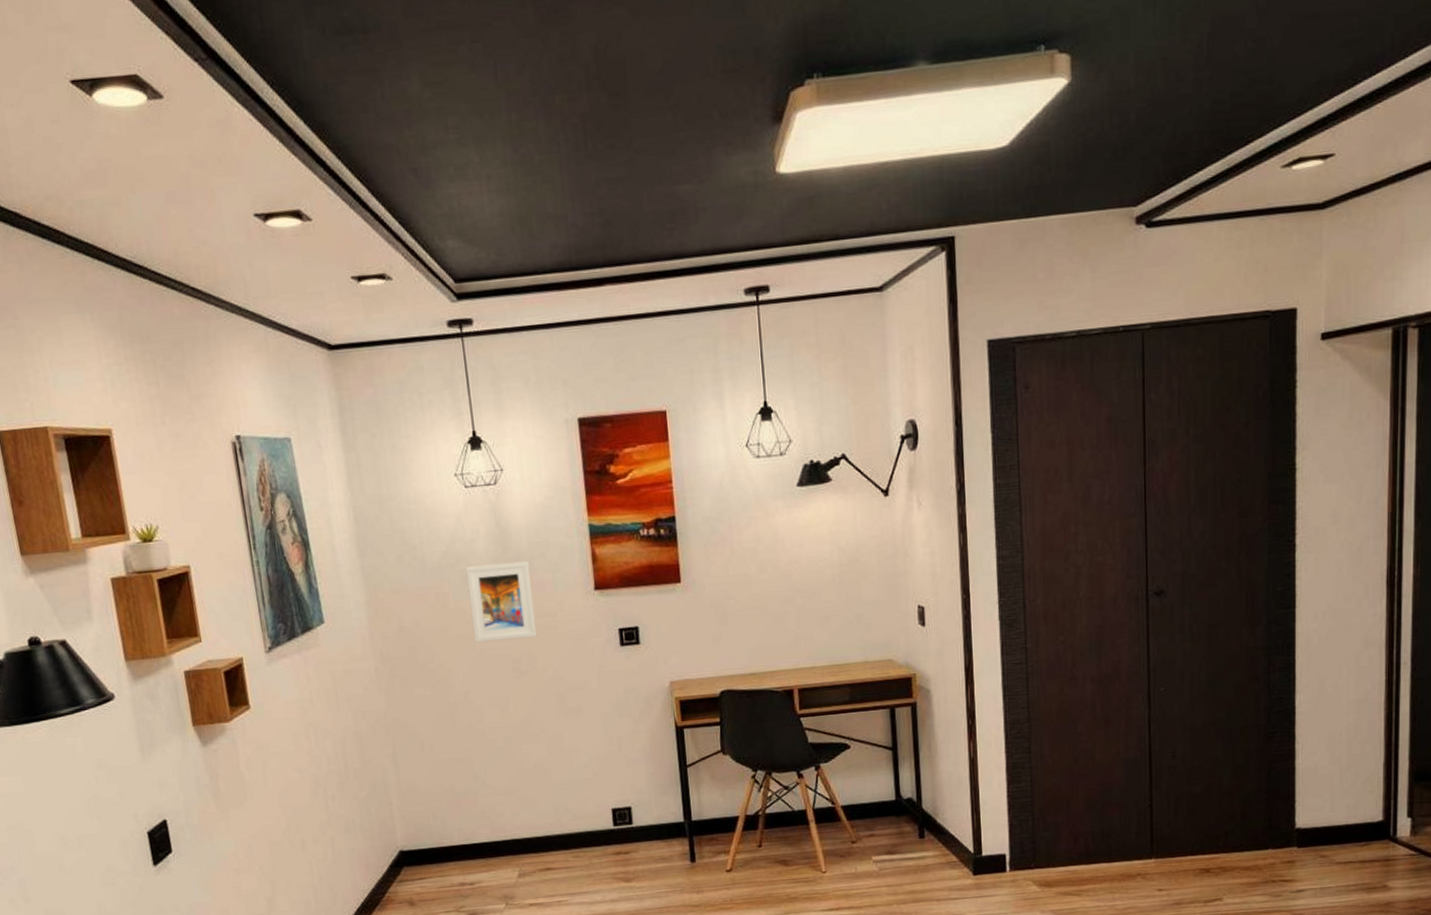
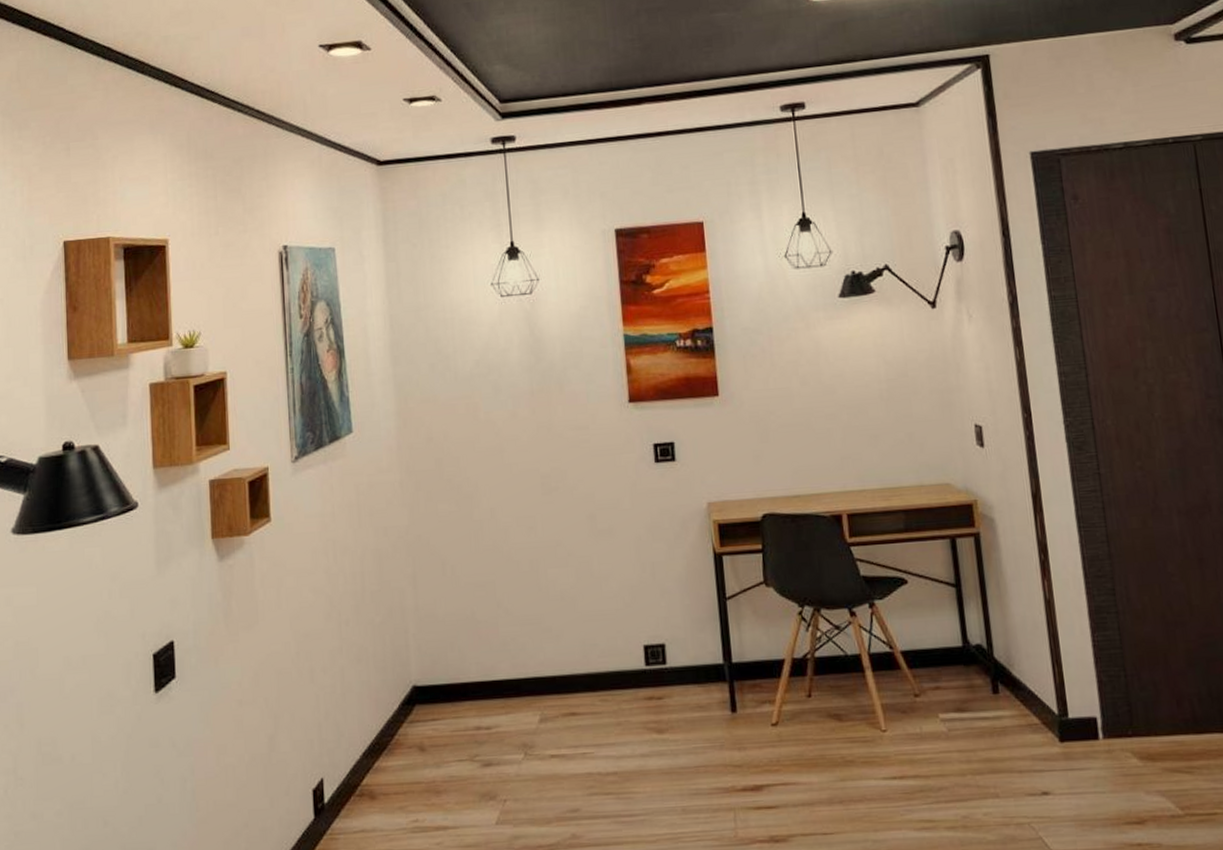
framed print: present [465,560,538,643] -> none [497,371,569,457]

